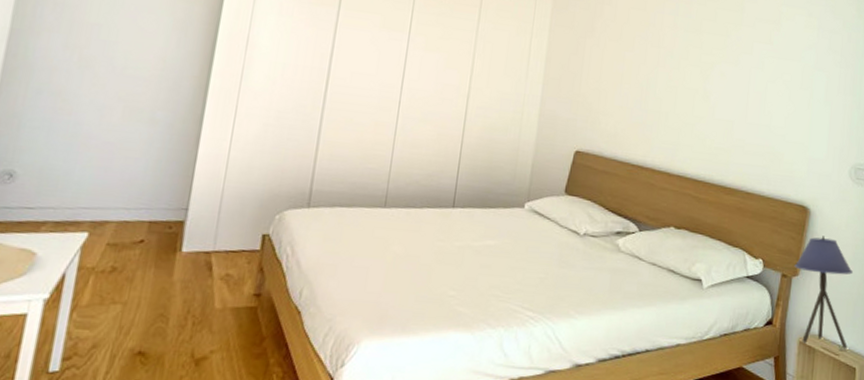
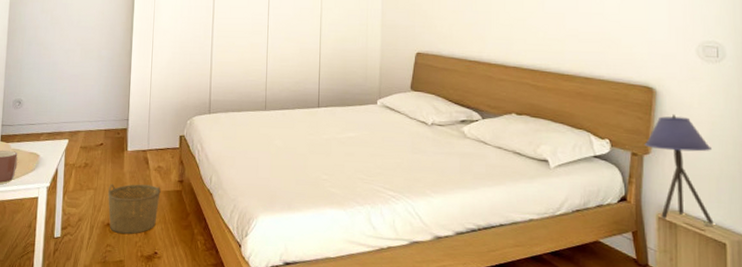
basket: none [141,296,227,366] -> present [107,184,161,234]

